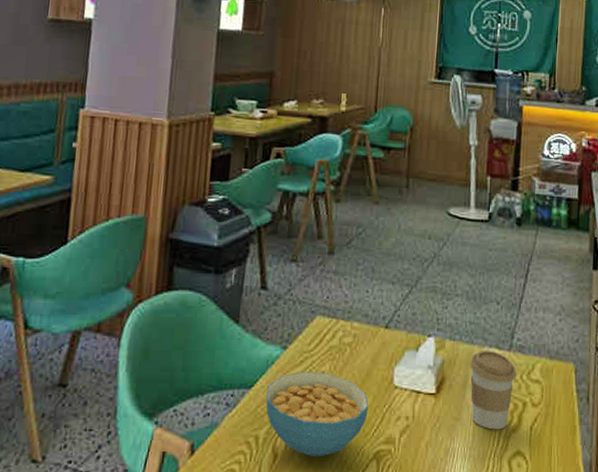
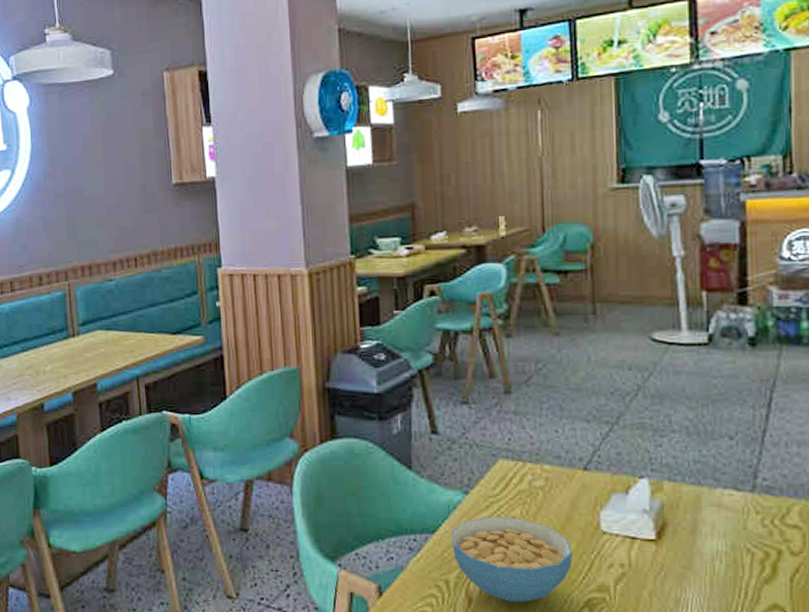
coffee cup: present [470,350,516,430] -> none [698,491,765,580]

